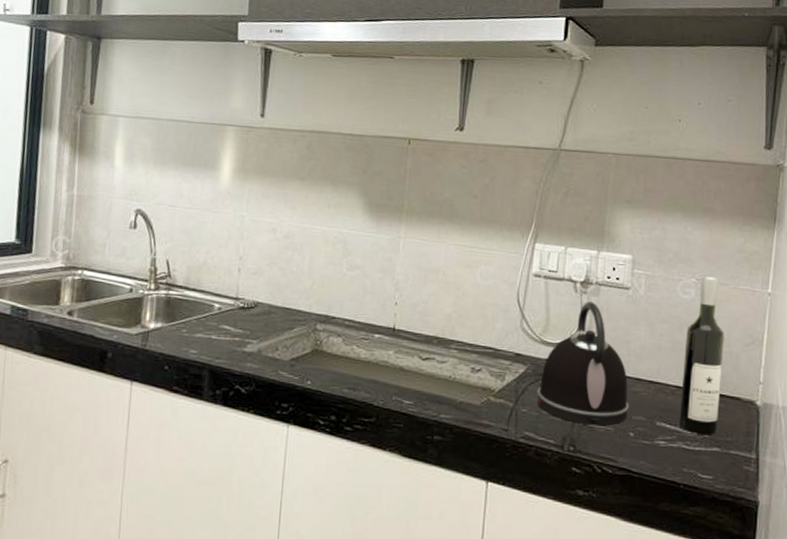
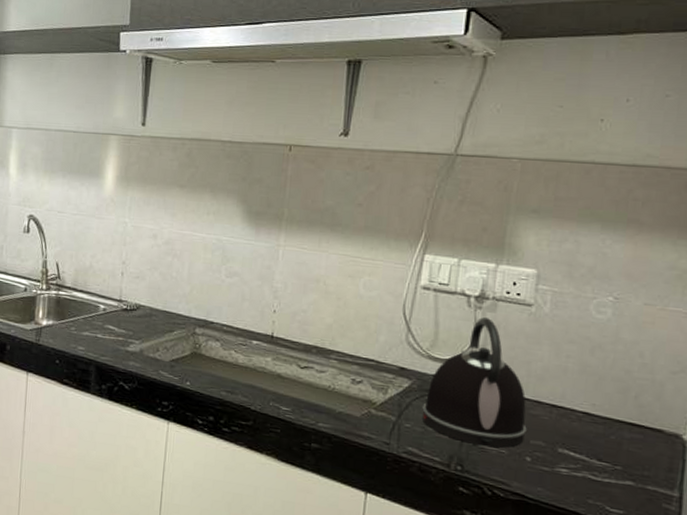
bottle: present [678,275,725,436] -> none [585,293,647,467]

